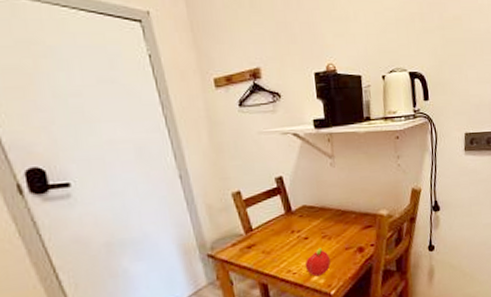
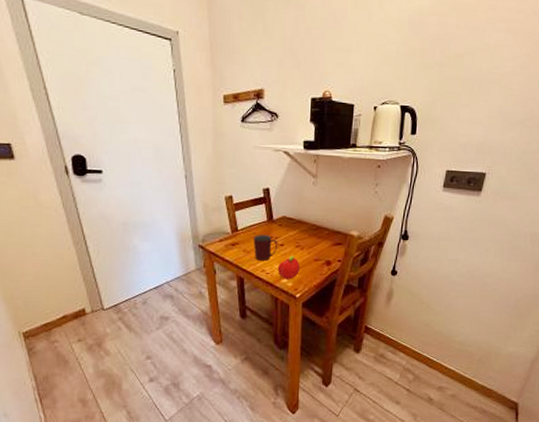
mug: none [272,229,302,261] -> present [253,234,278,262]

